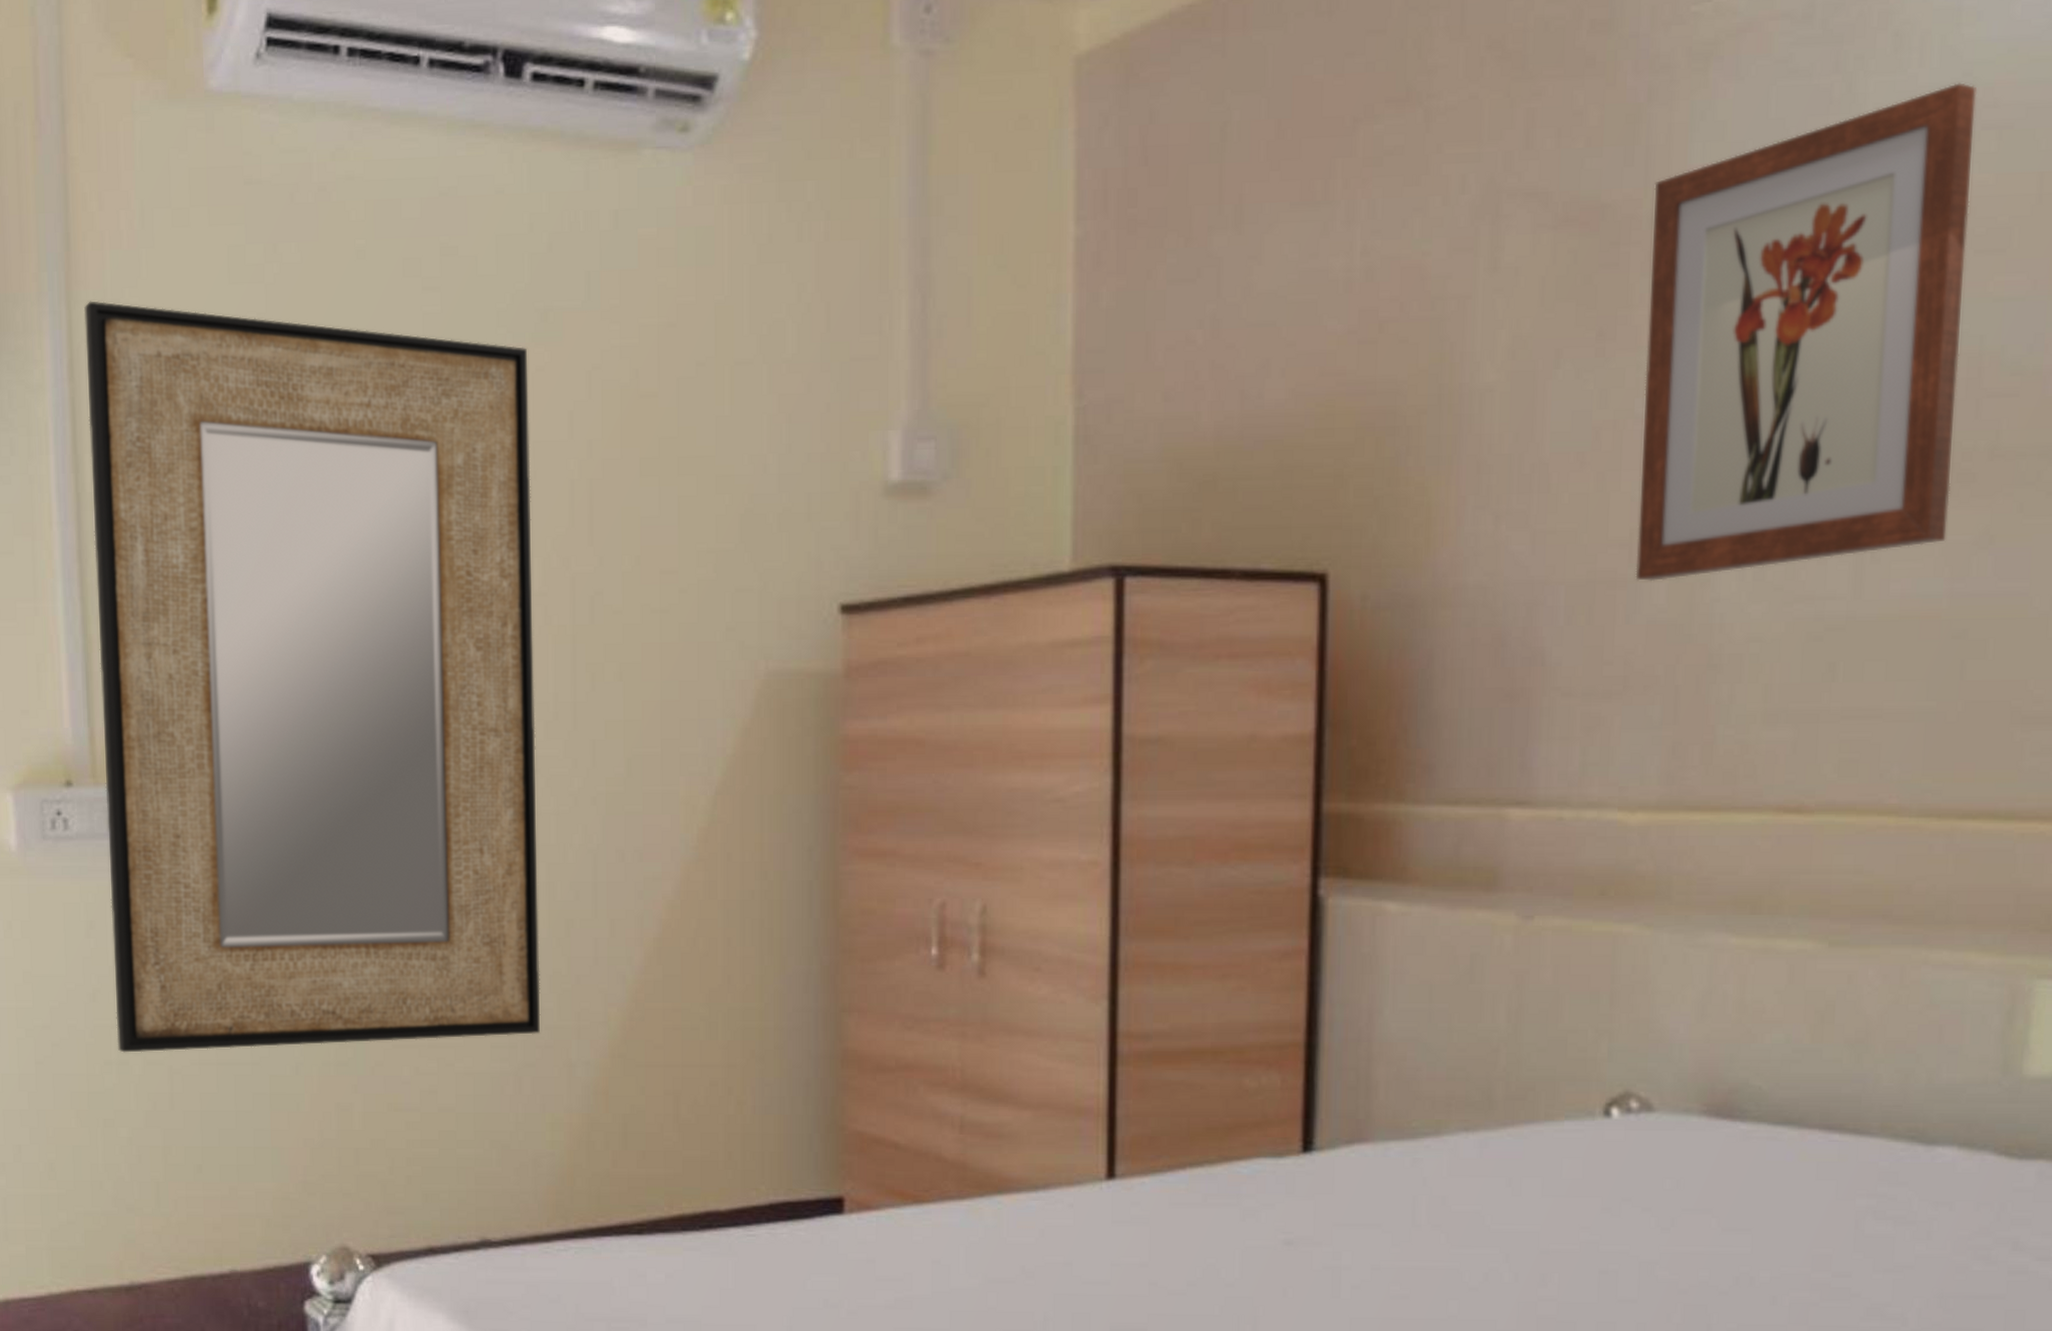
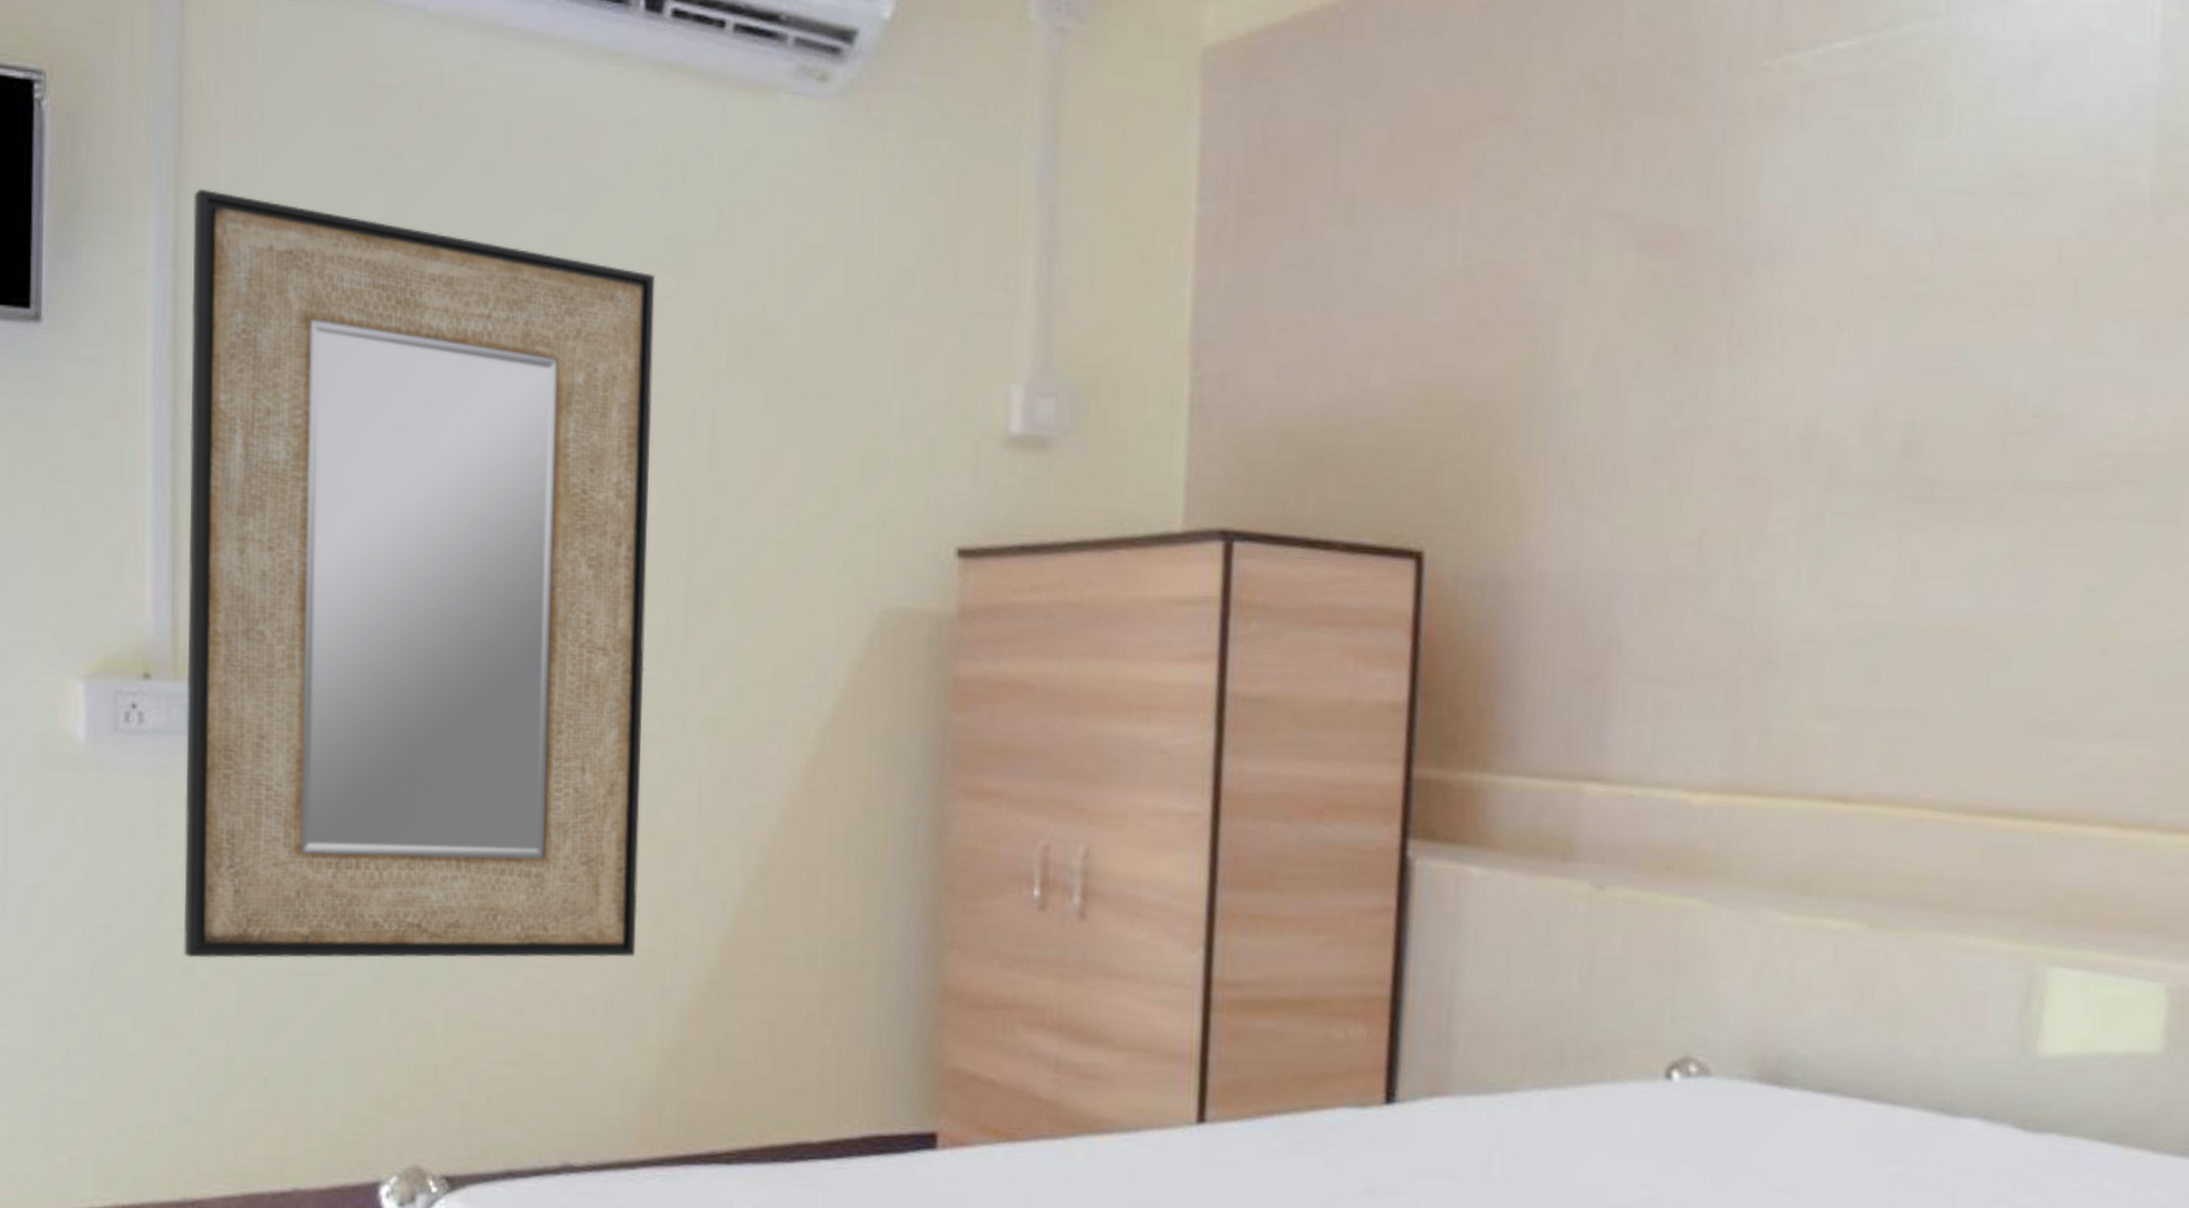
wall art: present [1635,83,1976,582] -> none [1703,153,2006,581]

